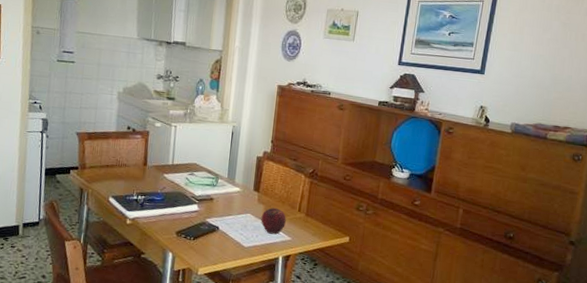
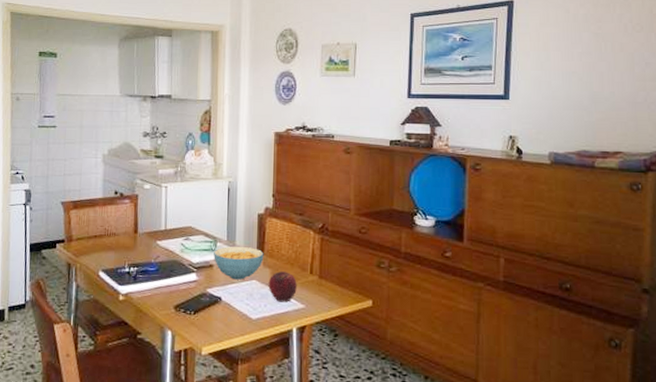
cereal bowl: none [214,183,260,213] -> present [214,246,264,280]

